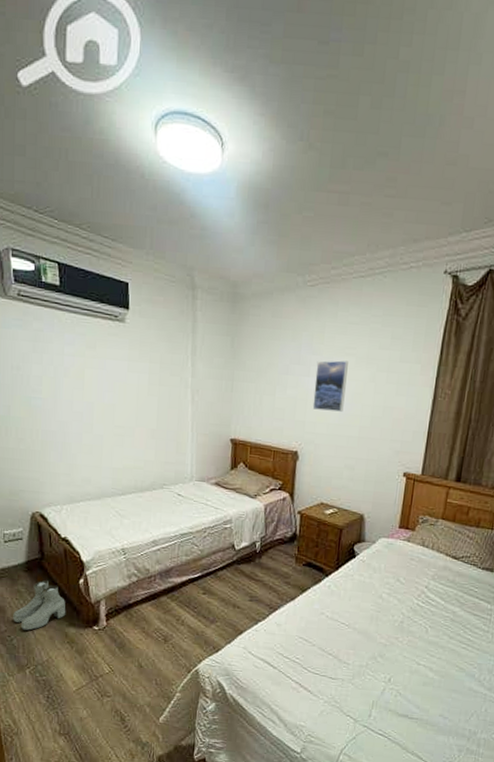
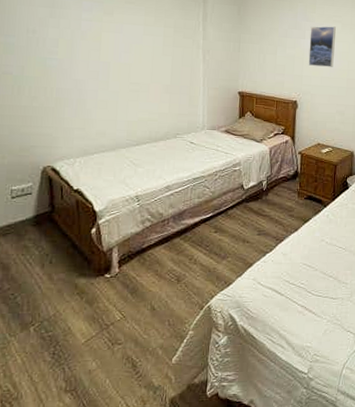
boots: present [13,580,66,631] -> none [18,233,77,286]

